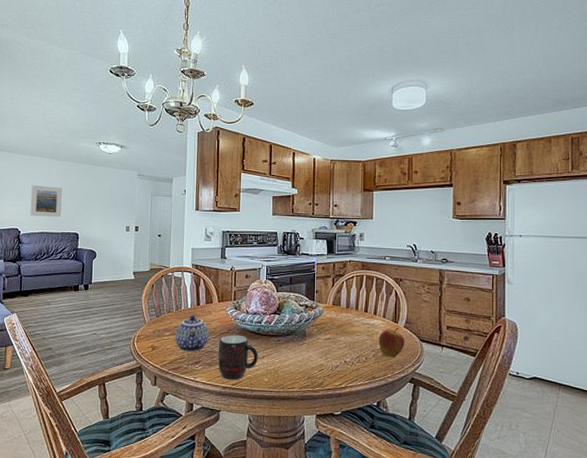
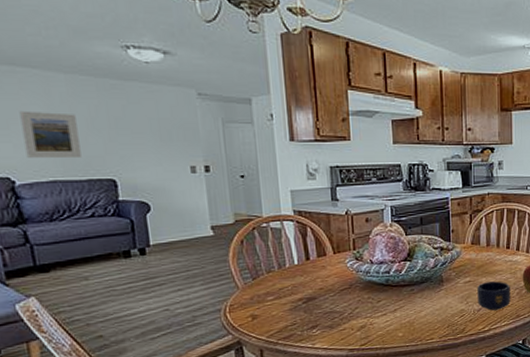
teapot: present [175,315,210,352] -> none [281,272,327,316]
mug: present [218,334,258,380] -> none [339,289,389,341]
mug: none [336,341,367,369] -> present [477,281,510,311]

